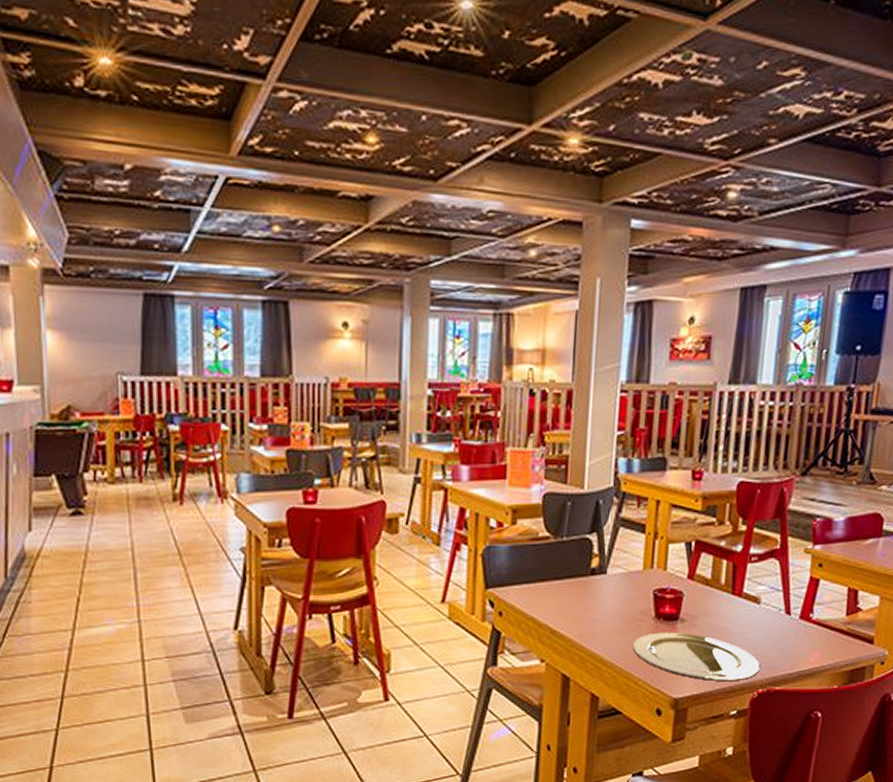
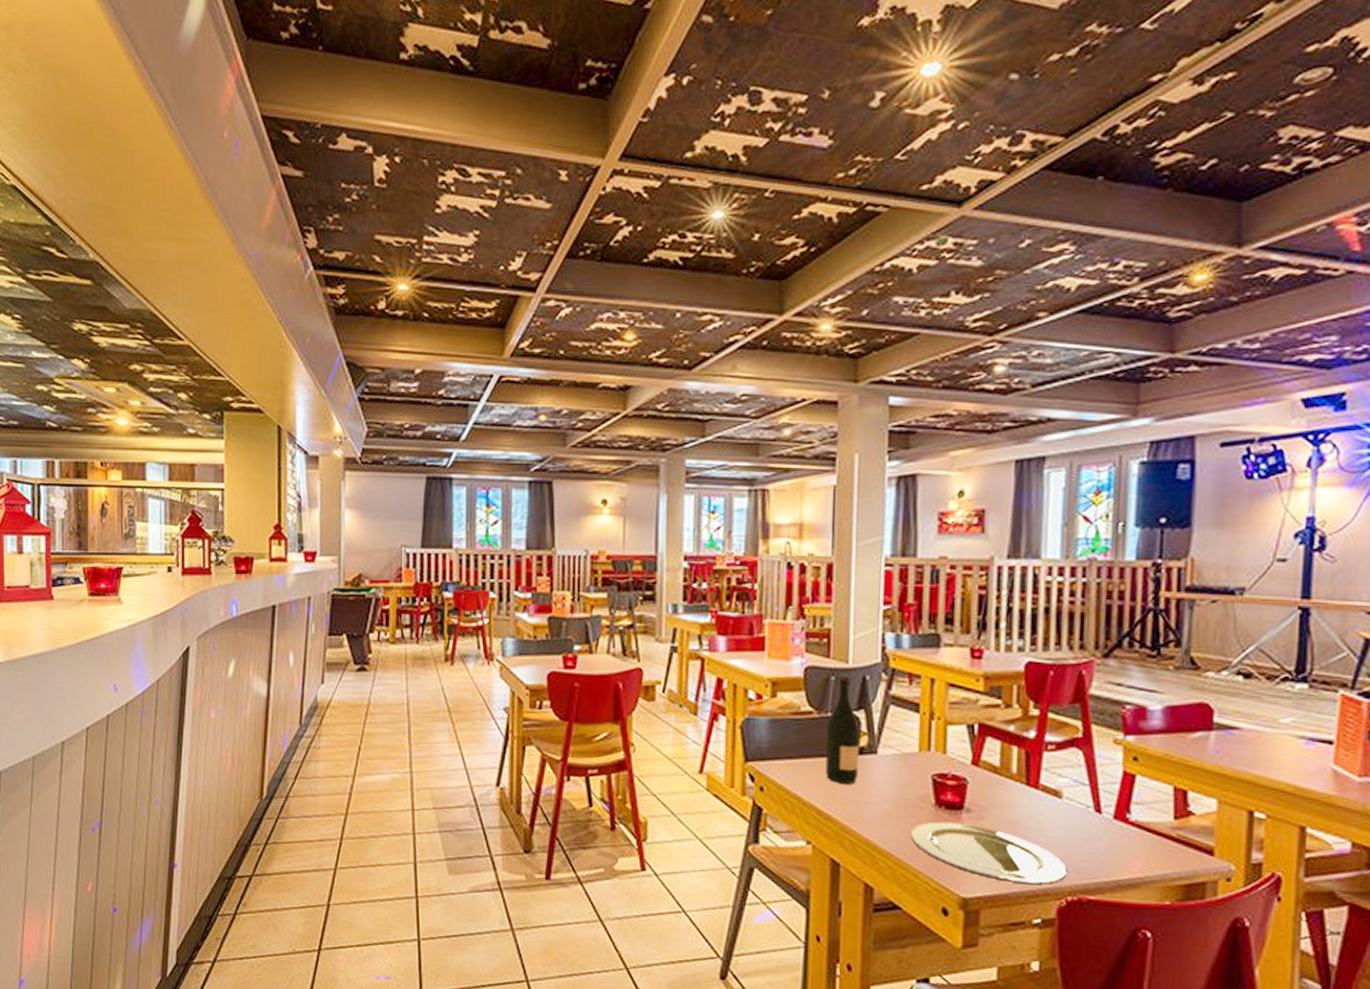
wine bottle: none [560,499,592,604] -> present [825,674,860,785]

